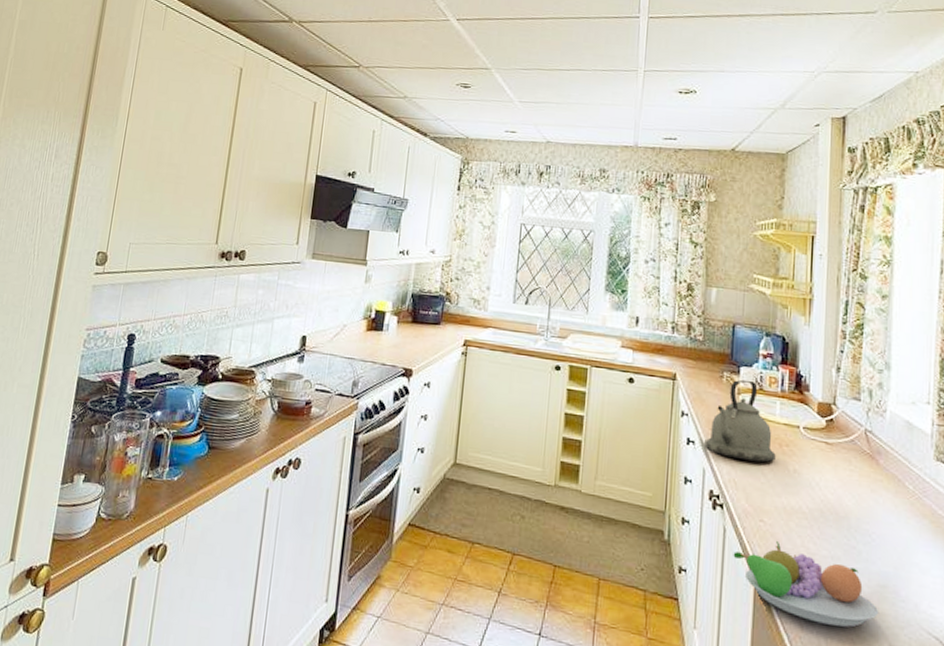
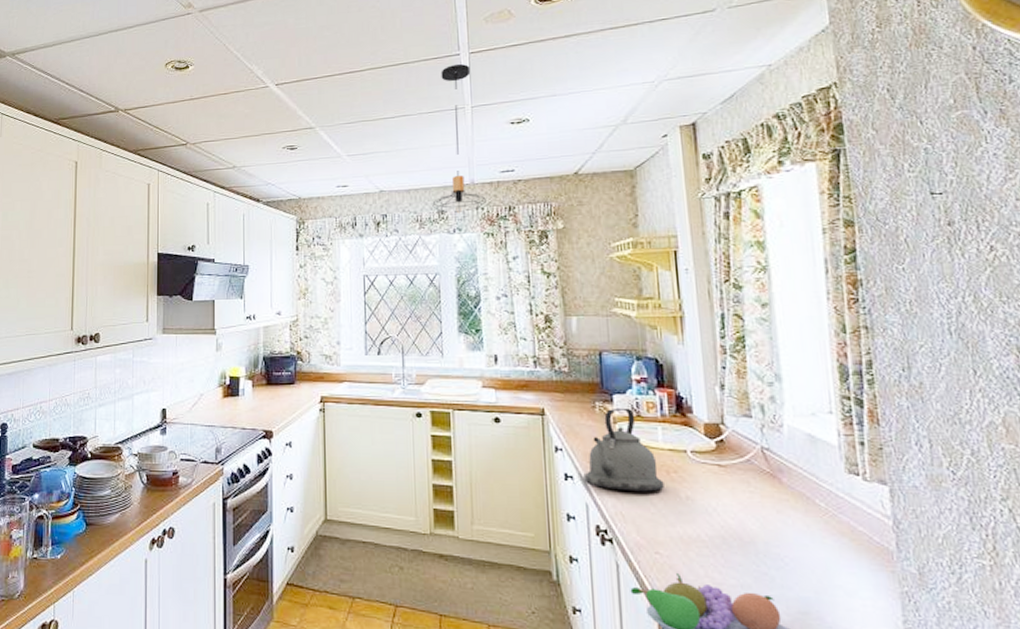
pendant light: none [595,26,648,174] -> present [432,63,486,214]

